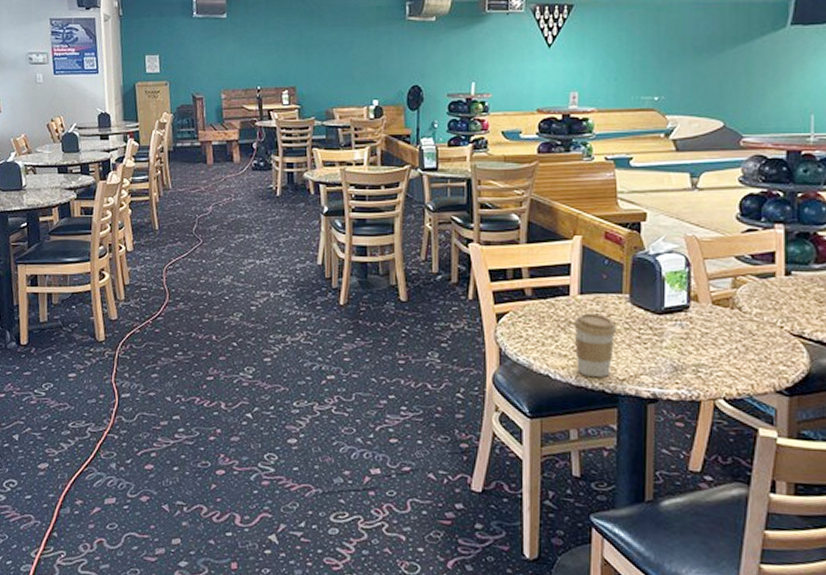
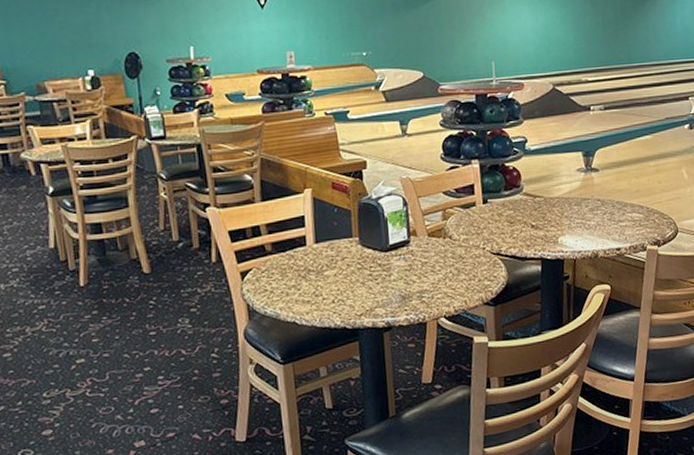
coffee cup: present [574,313,617,378] -> none [313,259,352,317]

